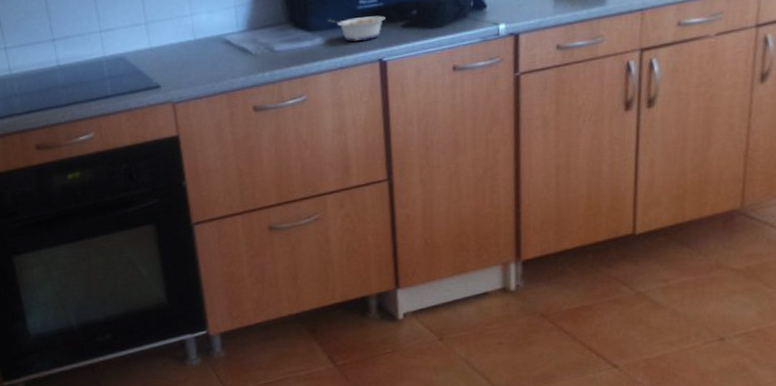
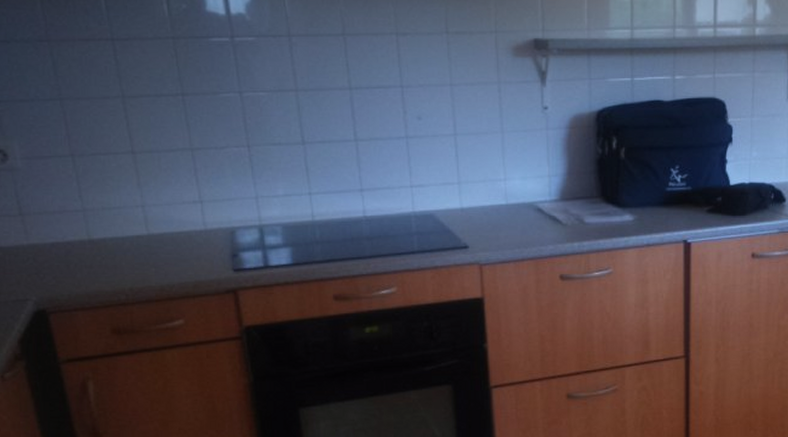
legume: present [328,15,386,41] -> none [638,197,692,221]

